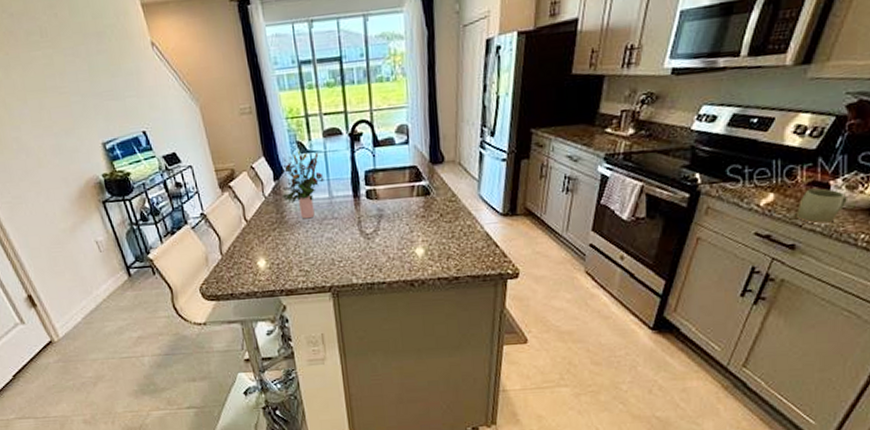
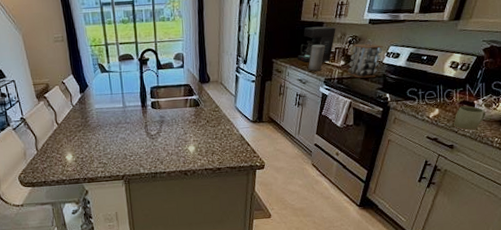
bouquet: present [280,150,324,219] -> none [85,70,119,123]
coffee maker: none [567,80,623,132] -> present [298,26,336,63]
canister: none [580,106,607,144] -> present [307,44,326,72]
spice rack: none [638,97,693,153] -> present [347,39,384,79]

